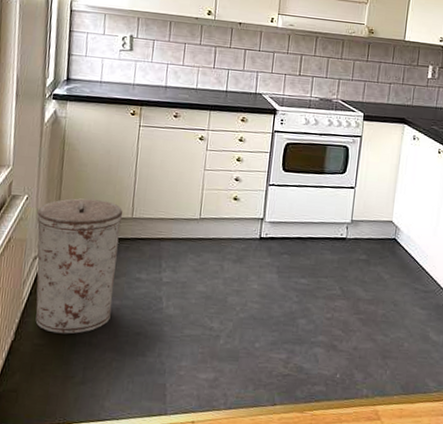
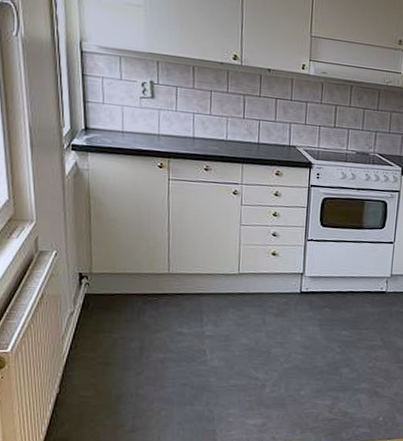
trash can: present [35,198,123,335] -> none [69,254,159,387]

